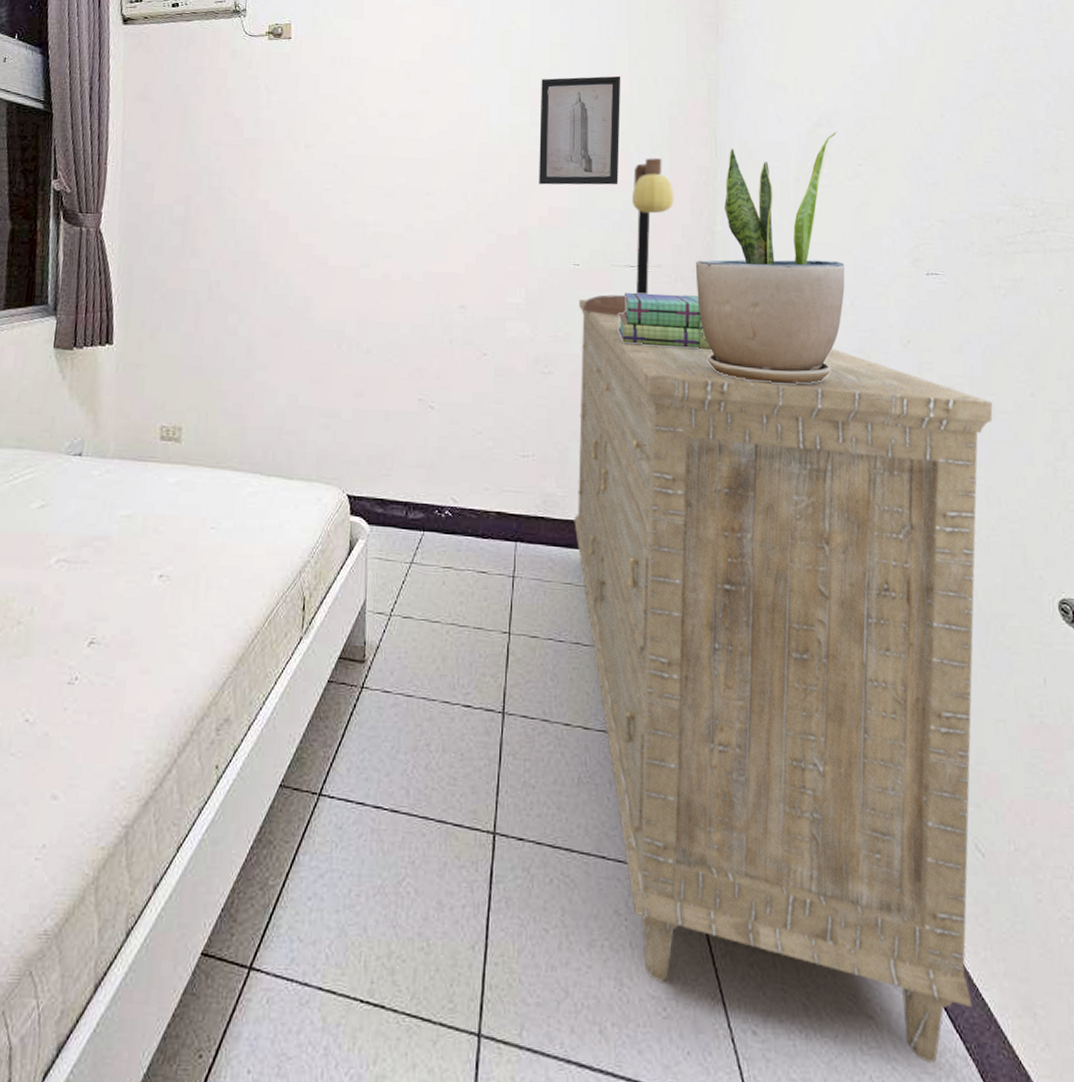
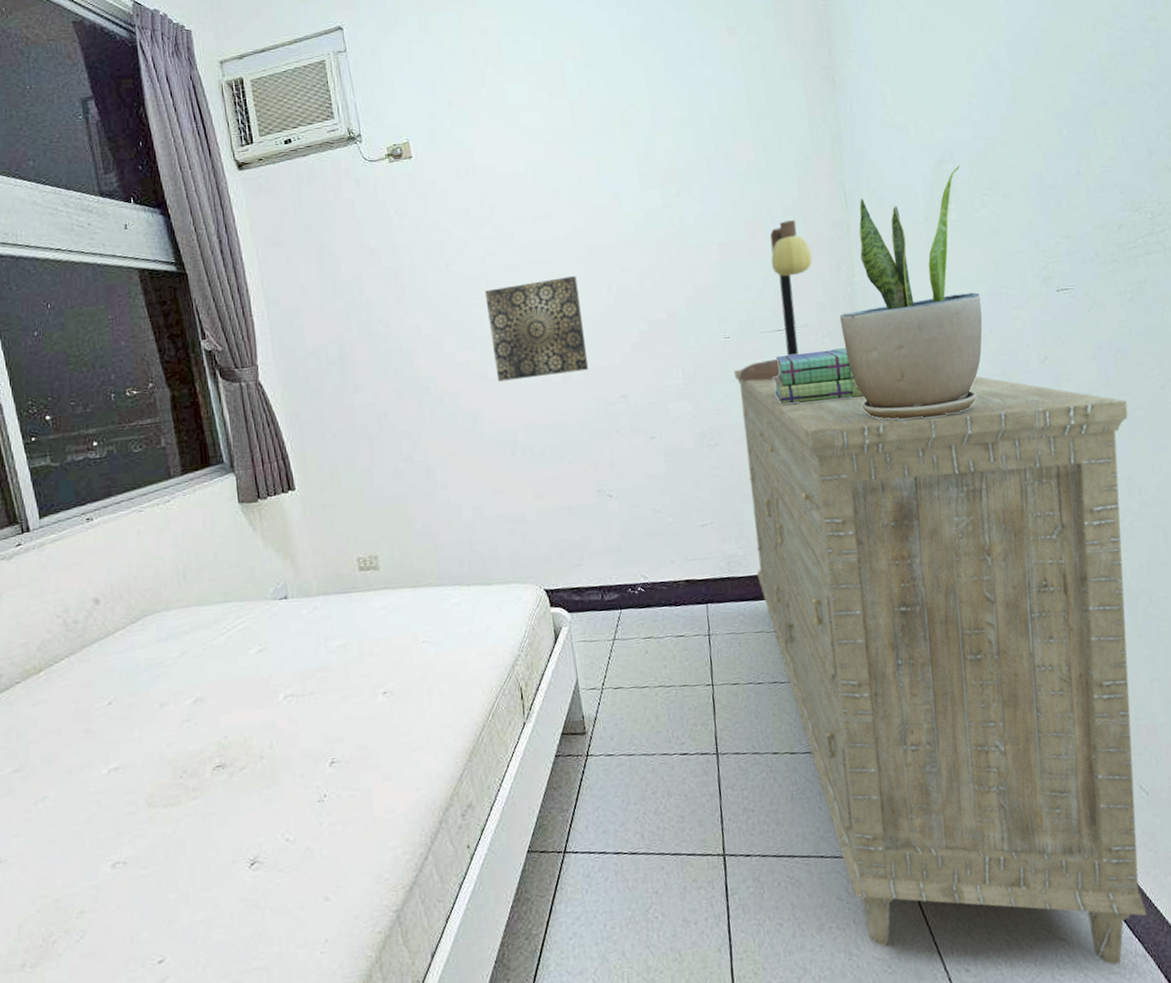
wall art: none [336,177,433,274] -> present [484,276,589,382]
wall art: present [539,75,621,185] -> none [667,143,757,265]

